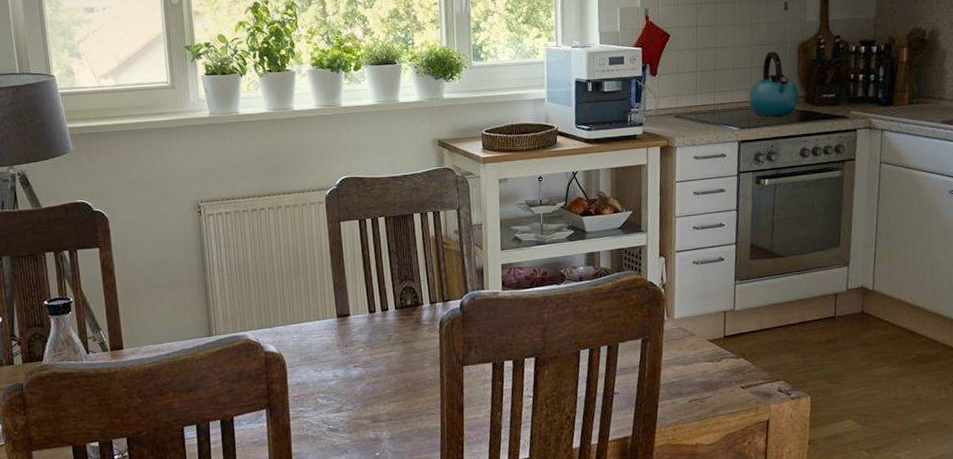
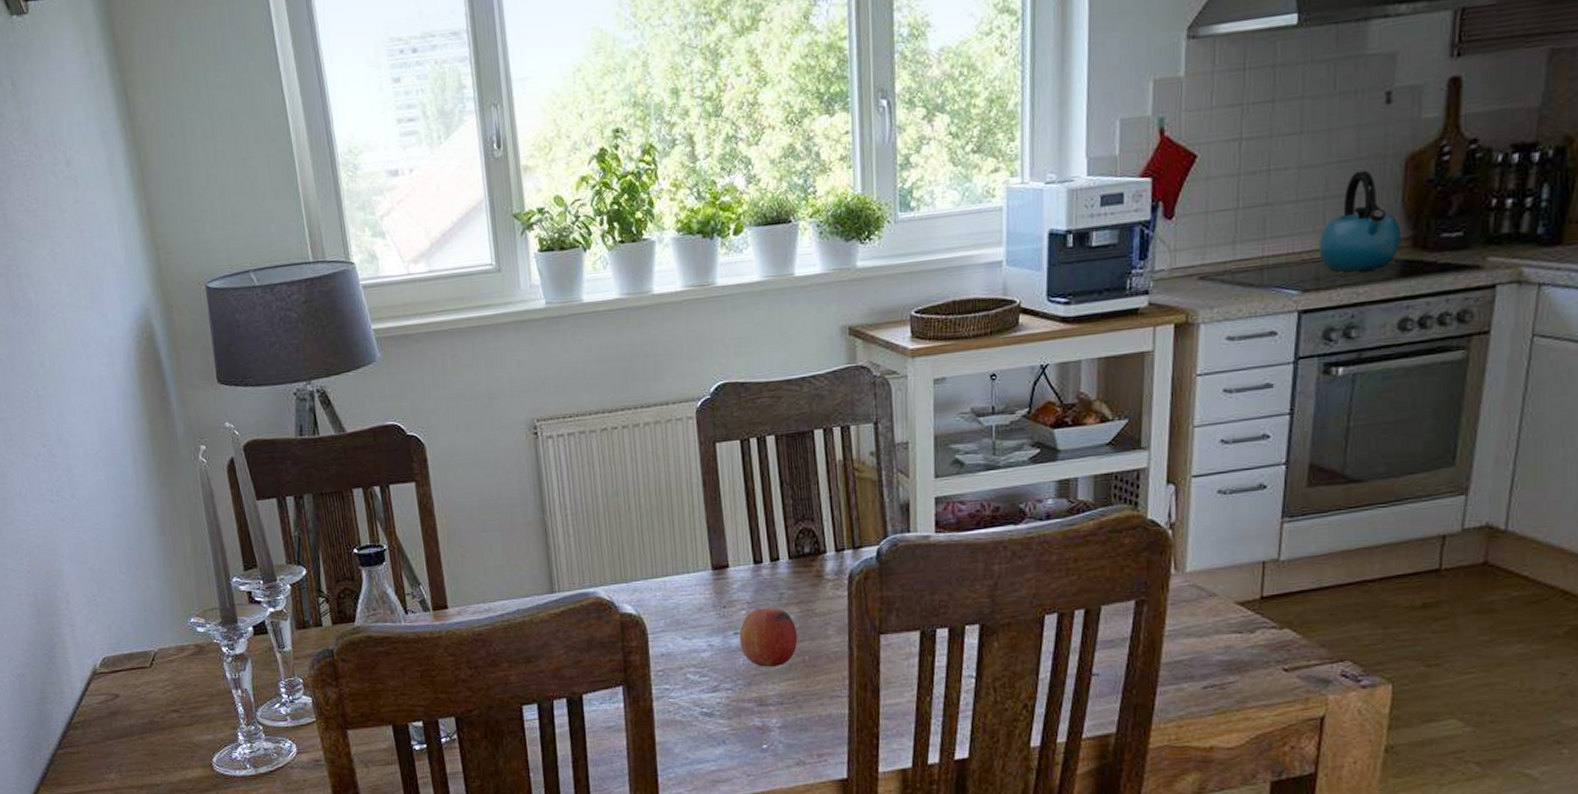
fruit: none [358,346,403,392] -> present [739,608,798,667]

